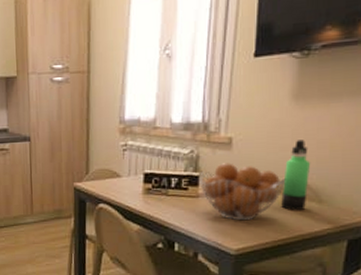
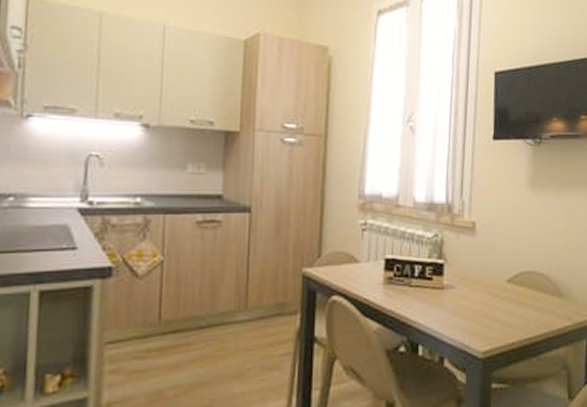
fruit basket: present [198,163,286,221] -> none [443,250,528,317]
thermos bottle: present [281,140,310,210] -> none [524,228,549,305]

